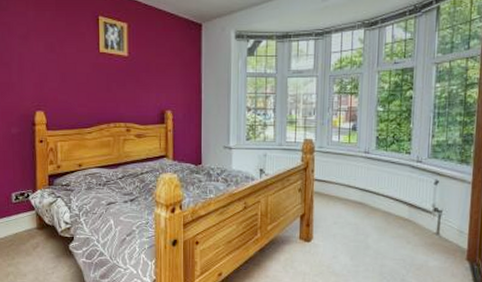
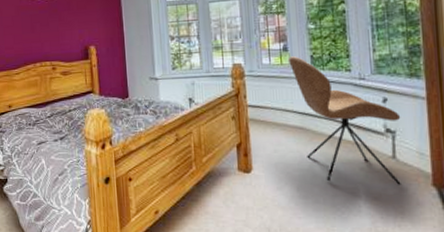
chair: none [355,136,448,258] -> present [287,56,401,185]

